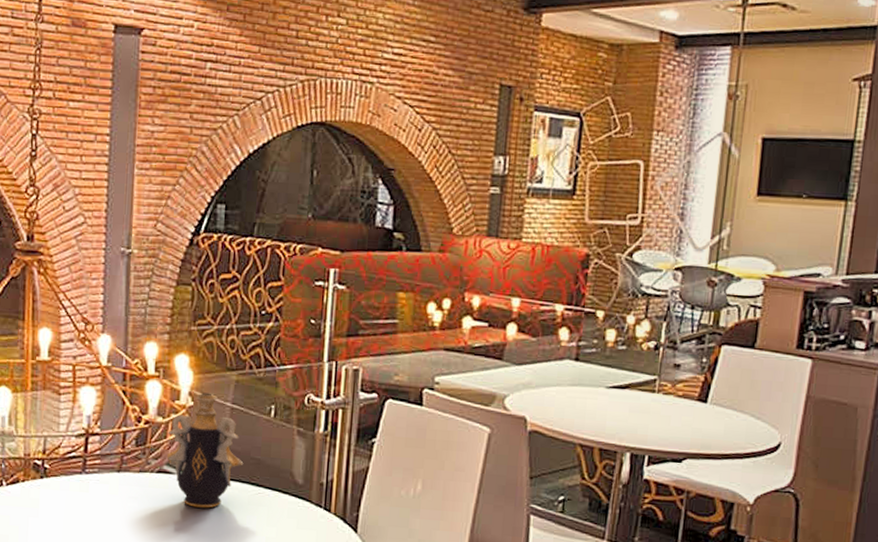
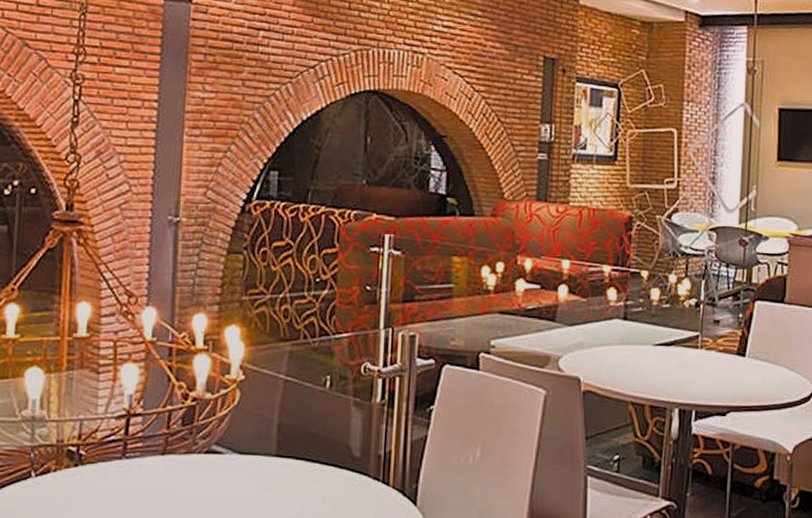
decorative vase: present [166,392,244,508] -> none [215,365,298,489]

